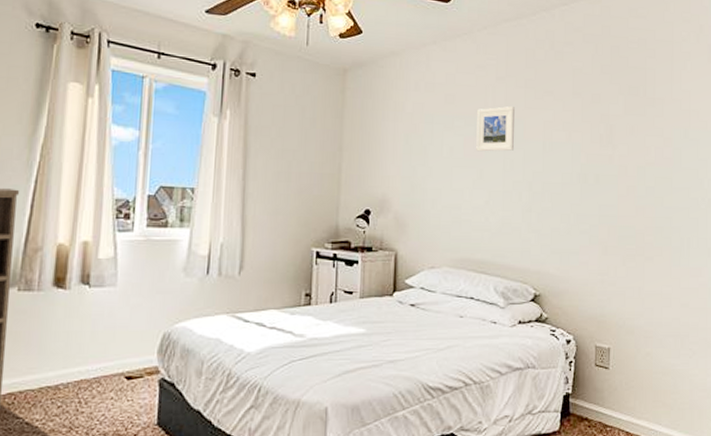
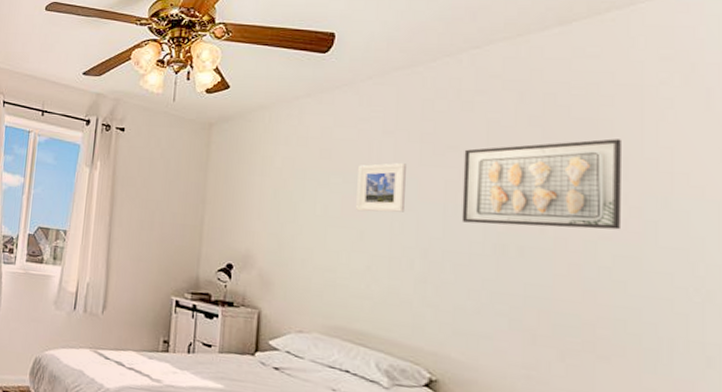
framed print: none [556,84,660,158] -> present [461,138,621,230]

